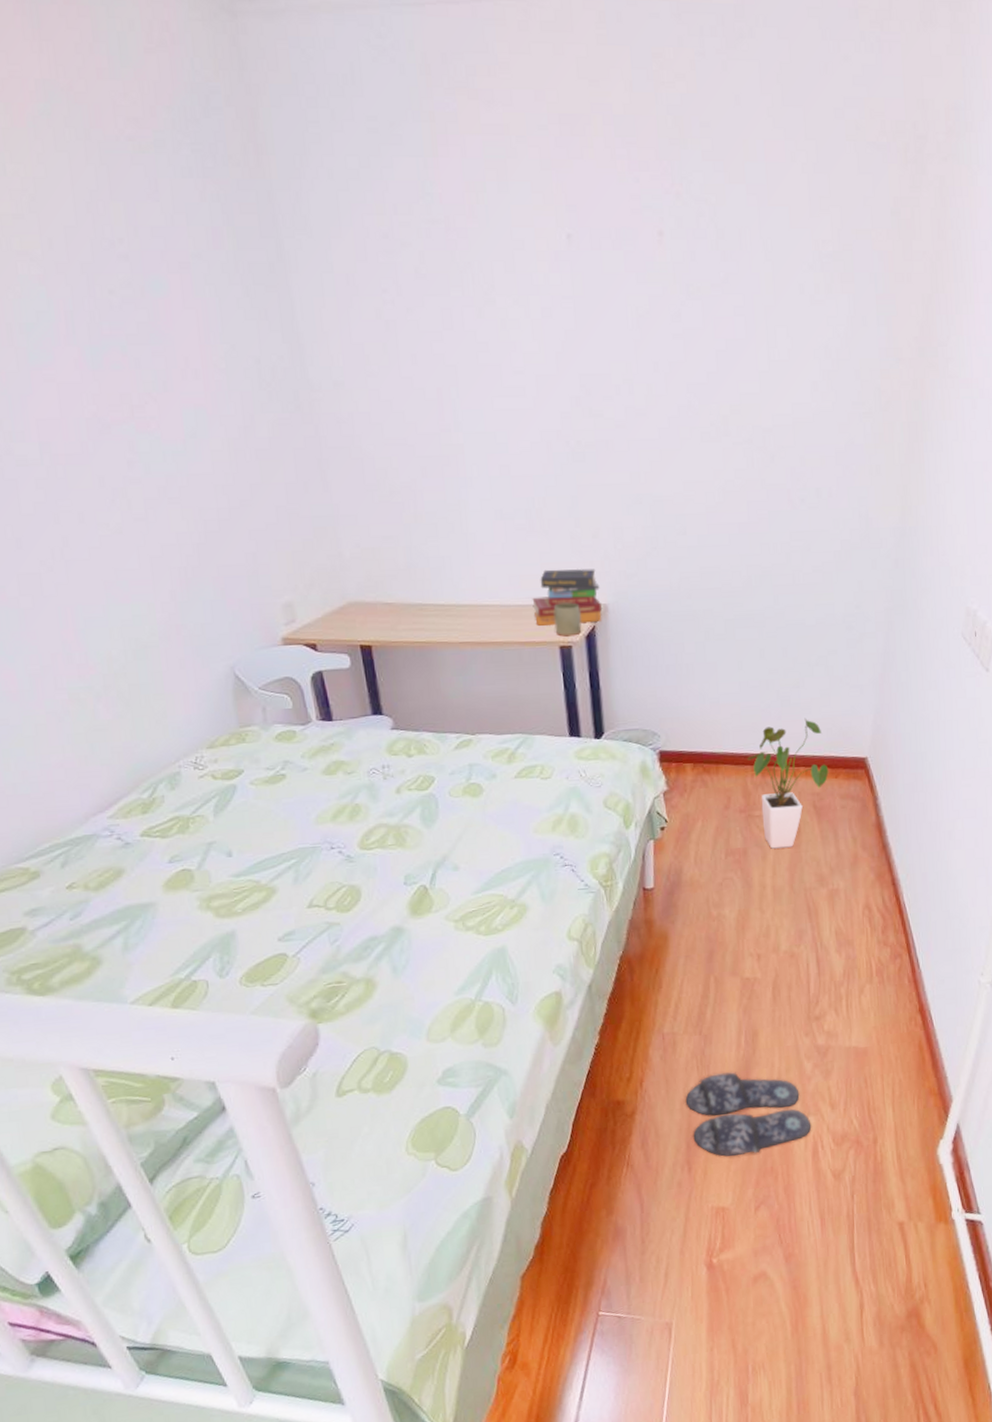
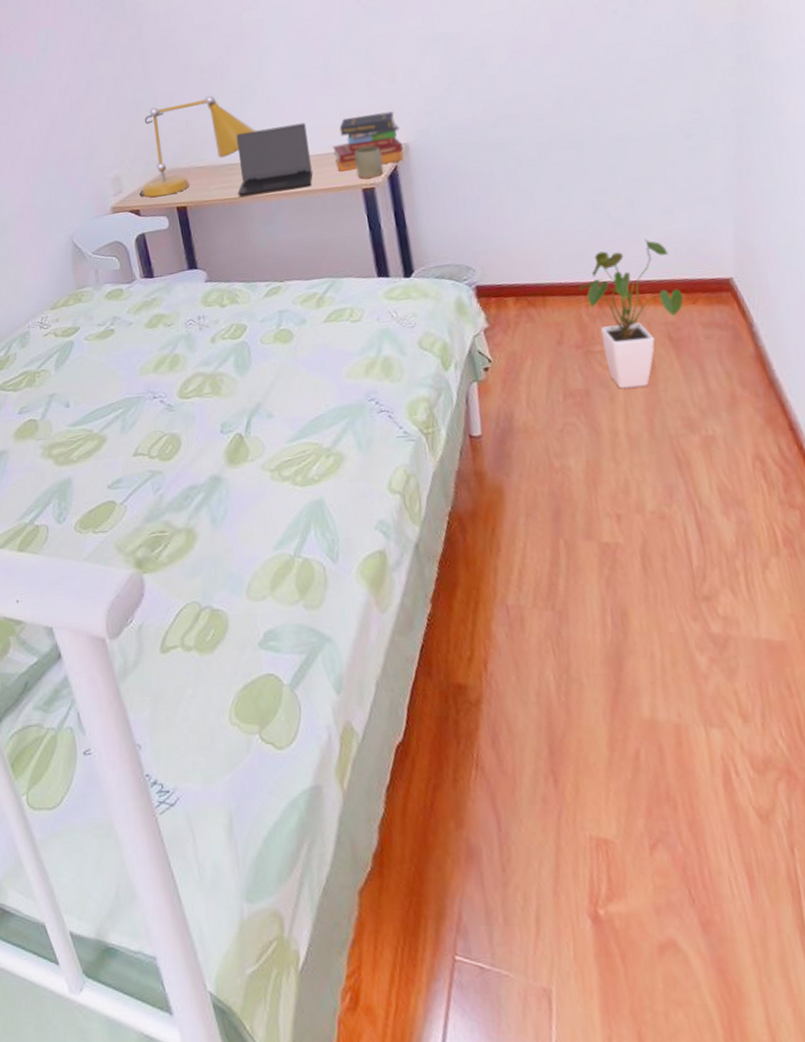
table lamp: none [316,523,451,632] -> present [139,95,256,197]
laptop: none [429,568,510,641] -> present [236,123,313,197]
slippers: present [685,1072,812,1157] -> none [542,660,717,772]

